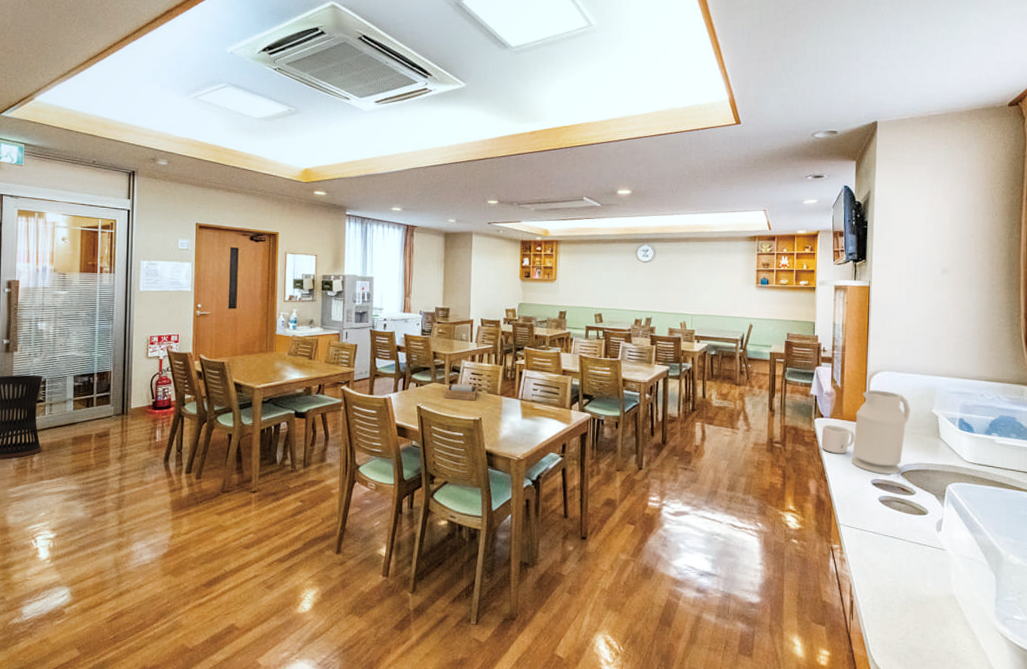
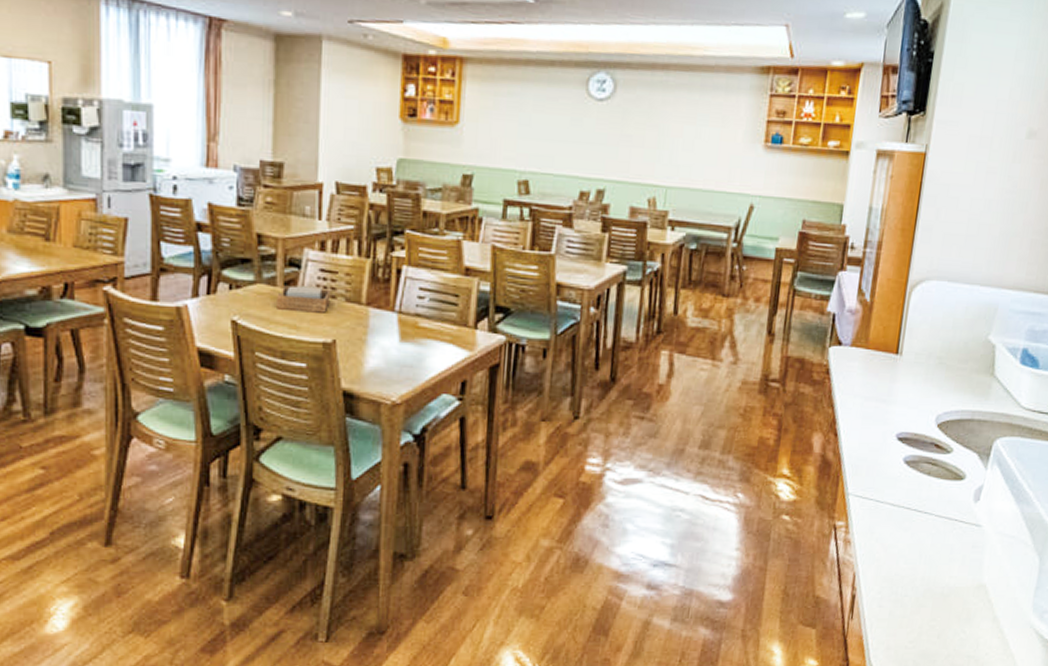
mug: present [822,425,855,454] -> none [835,356,882,398]
water jug: present [851,390,910,474] -> none [873,306,961,426]

